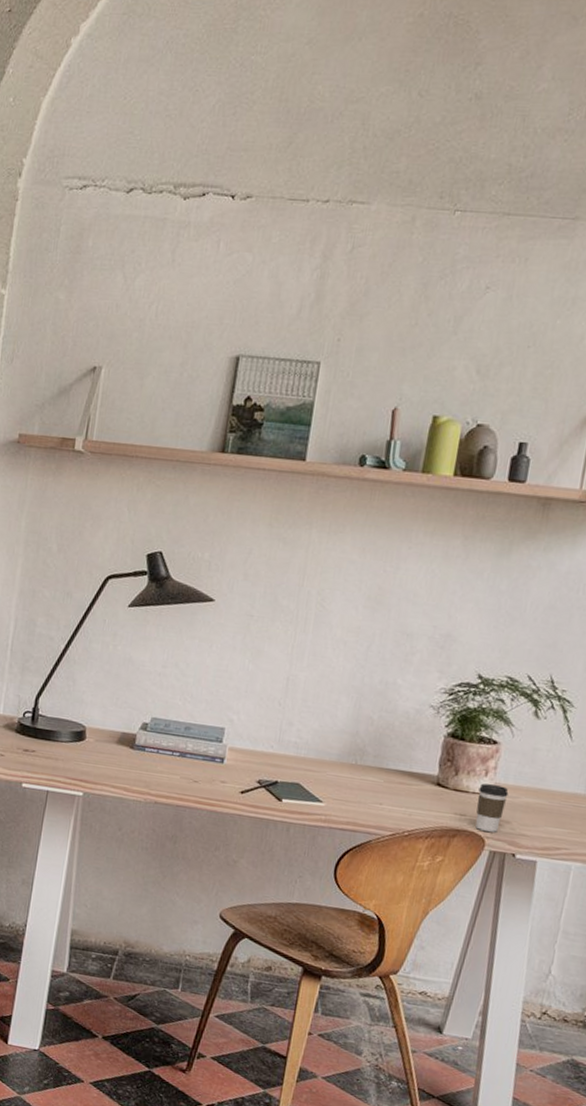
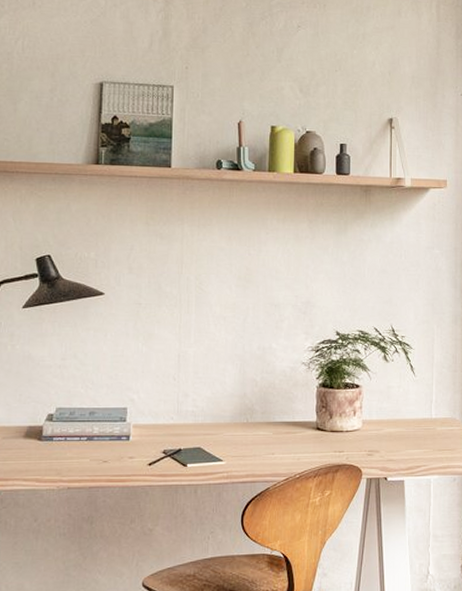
coffee cup: present [475,783,509,832] -> none [350,422,374,462]

